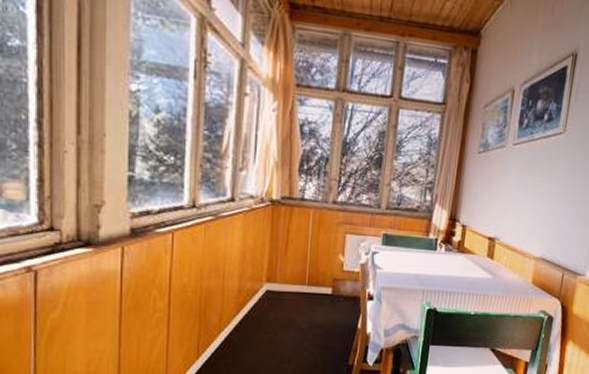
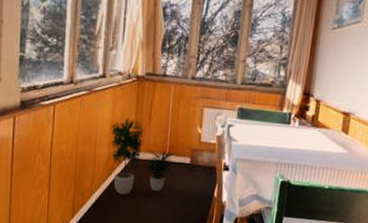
potted plant: none [240,245,315,331] -> present [110,117,175,195]

